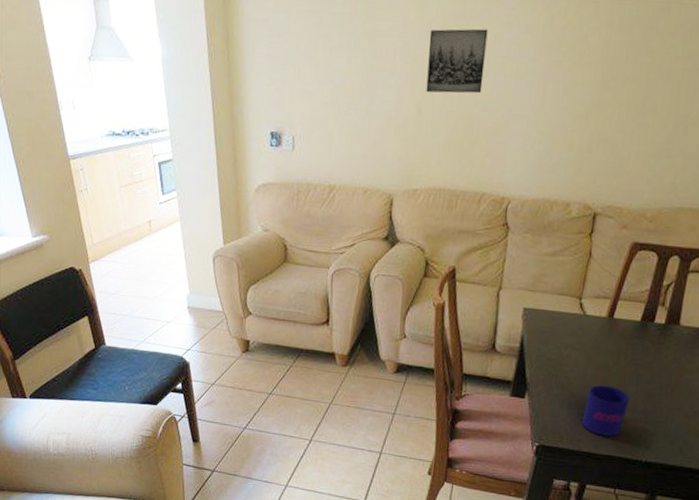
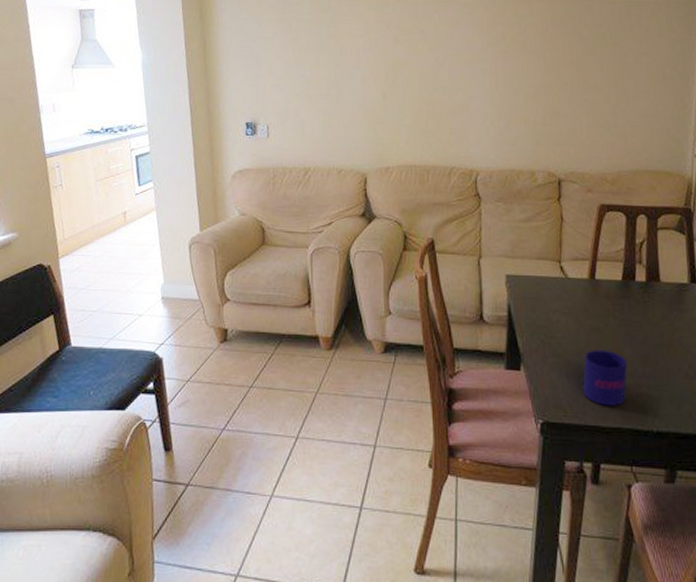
wall art: present [426,28,488,94] -> none [388,27,440,82]

